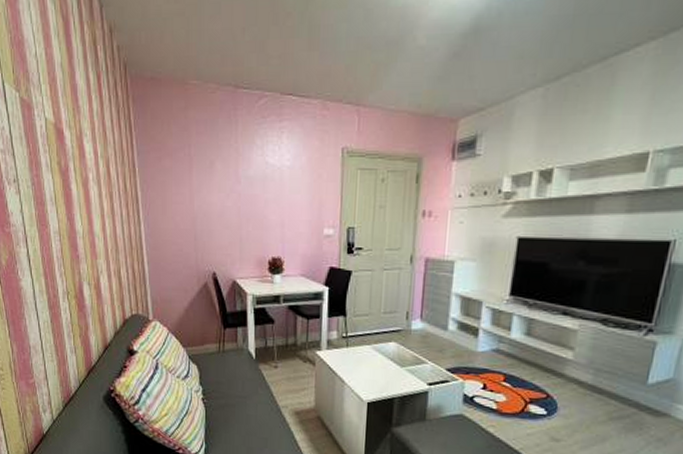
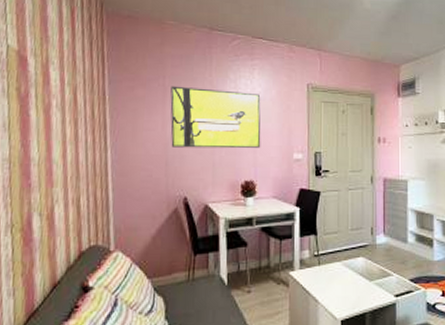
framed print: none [196,155,290,223] -> present [170,85,261,149]

